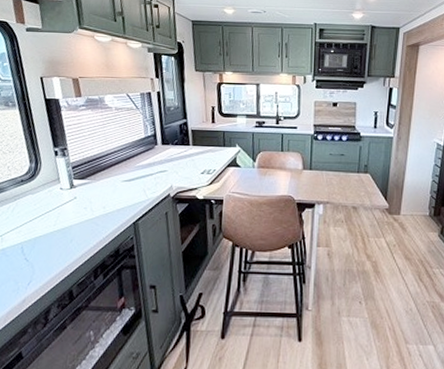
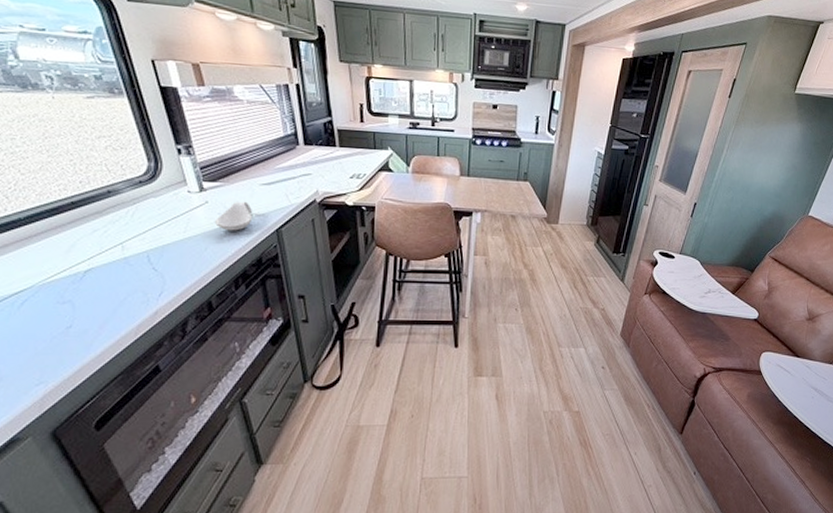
spoon rest: none [81,196,114,224] -> present [215,201,253,231]

